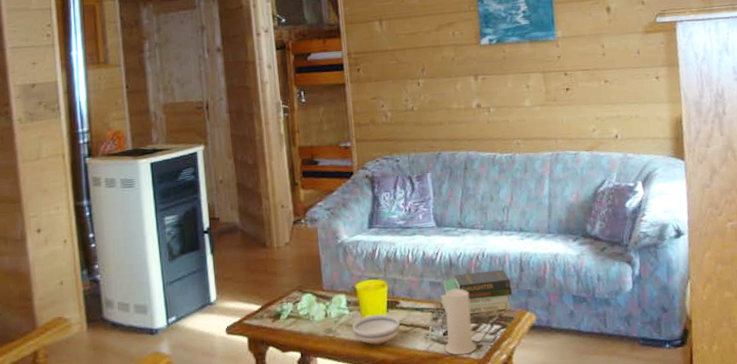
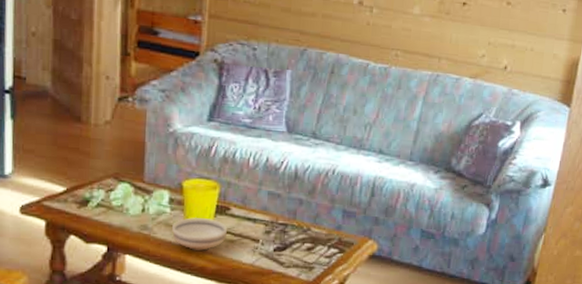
books: present [440,269,512,315] -> none [277,189,358,235]
candle: present [443,288,477,356] -> none [271,203,311,275]

